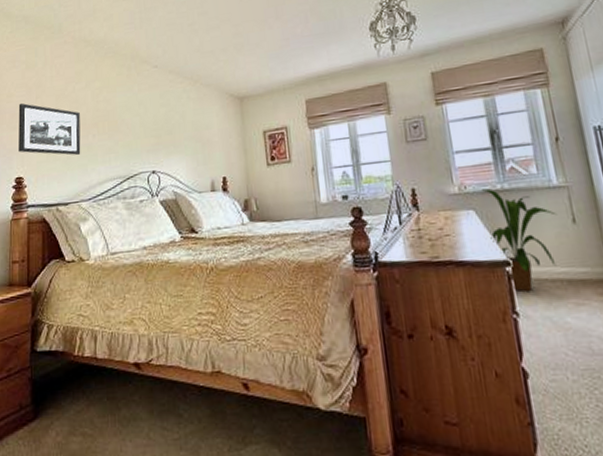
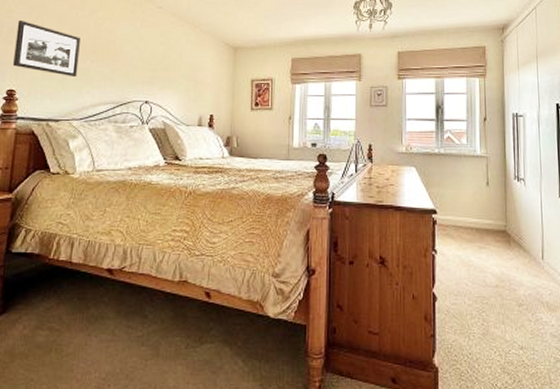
house plant: present [482,189,556,292] -> none [424,151,475,234]

